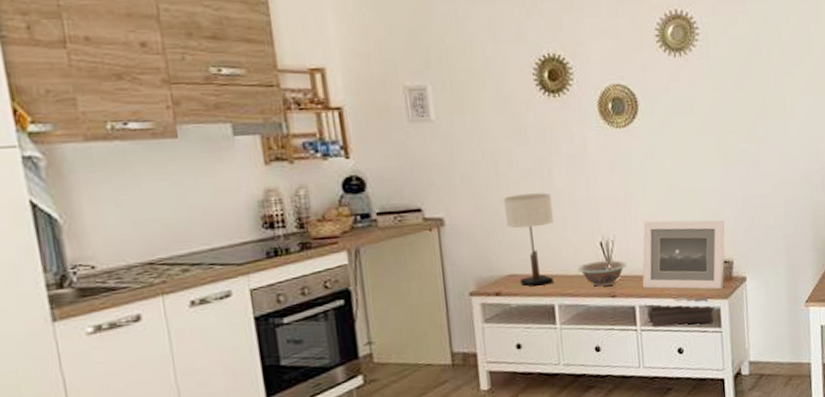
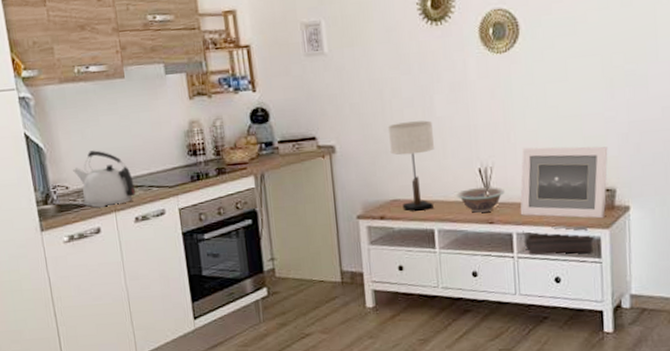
kettle: none [102,222,191,292] -> present [73,150,135,209]

